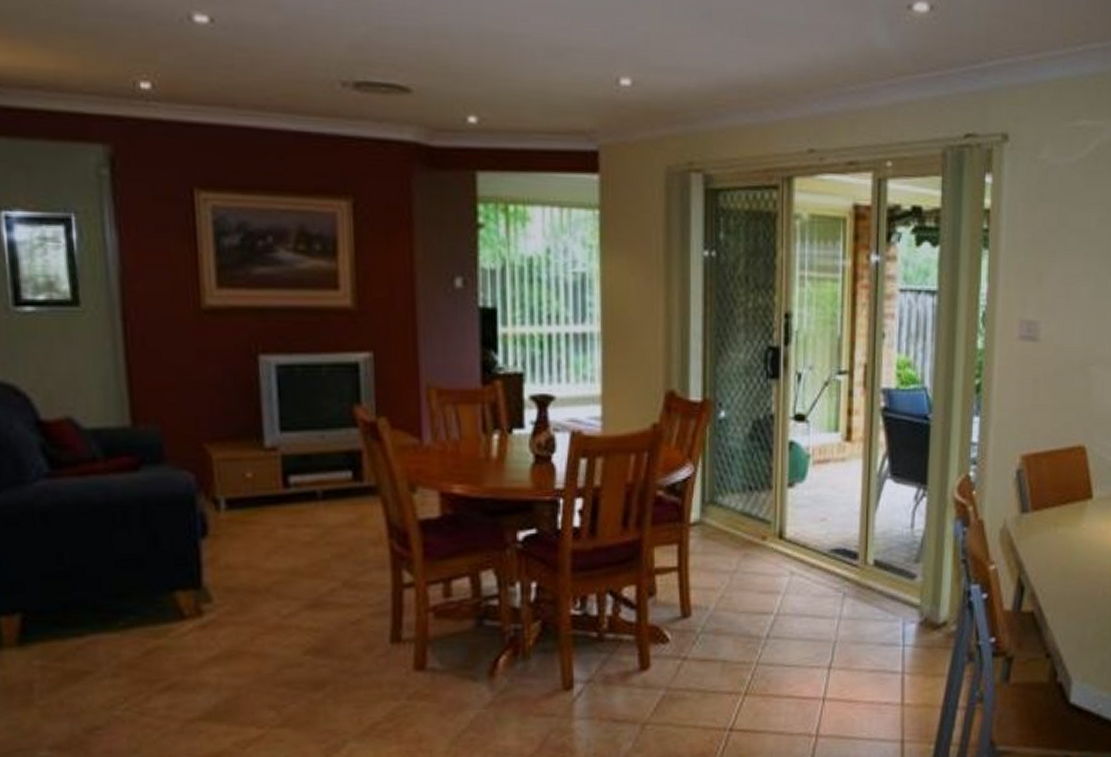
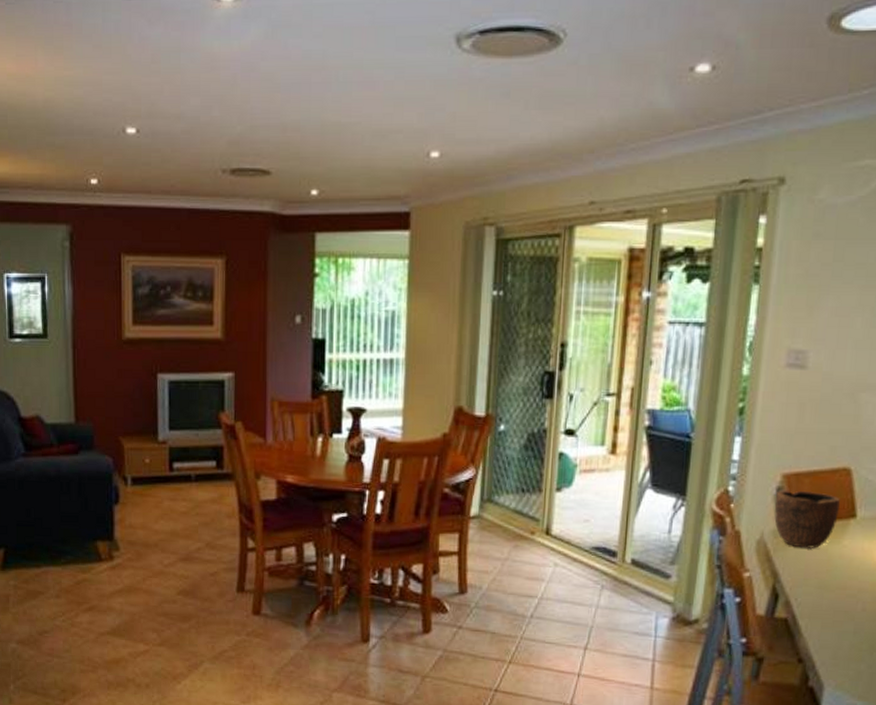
bowl: none [1015,473,1077,534] -> present [774,491,840,549]

